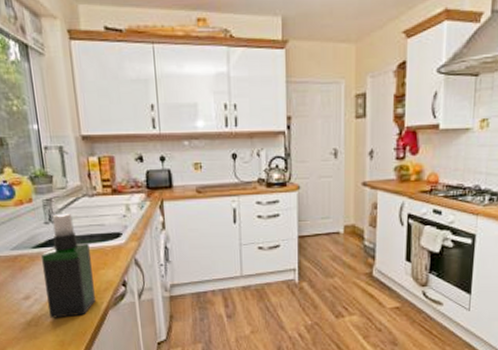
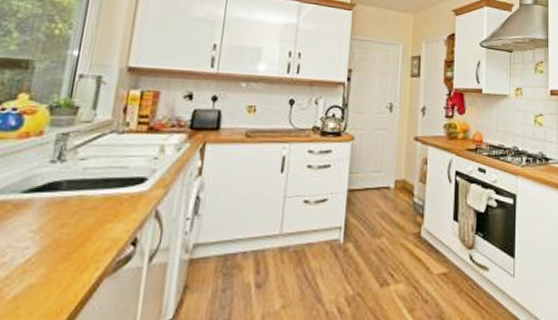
spray bottle: present [41,213,96,318] -> none [16,150,102,290]

